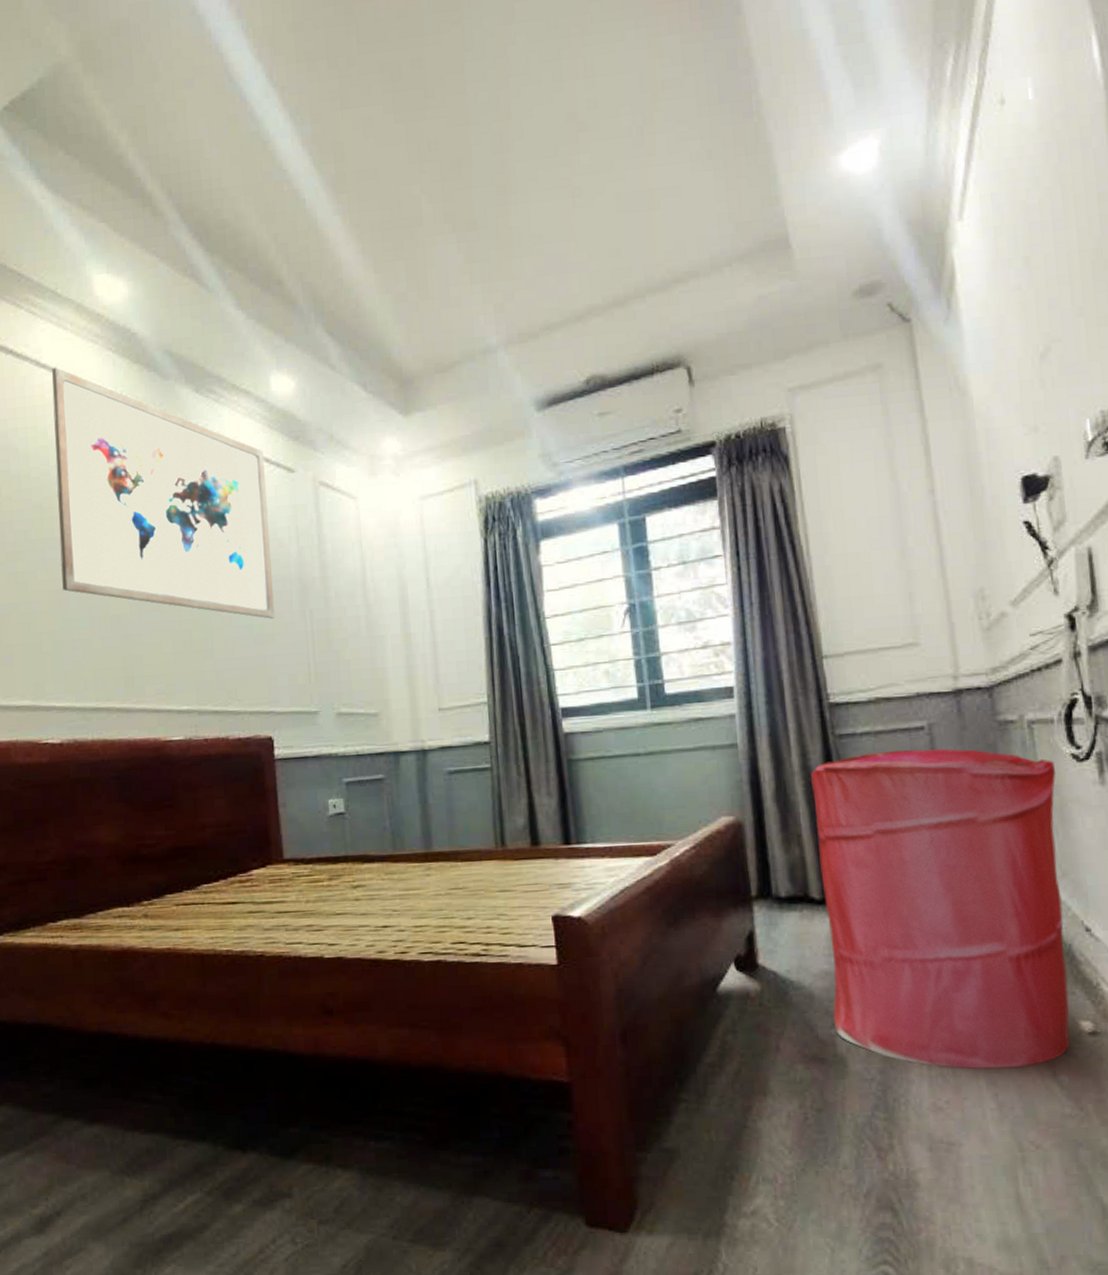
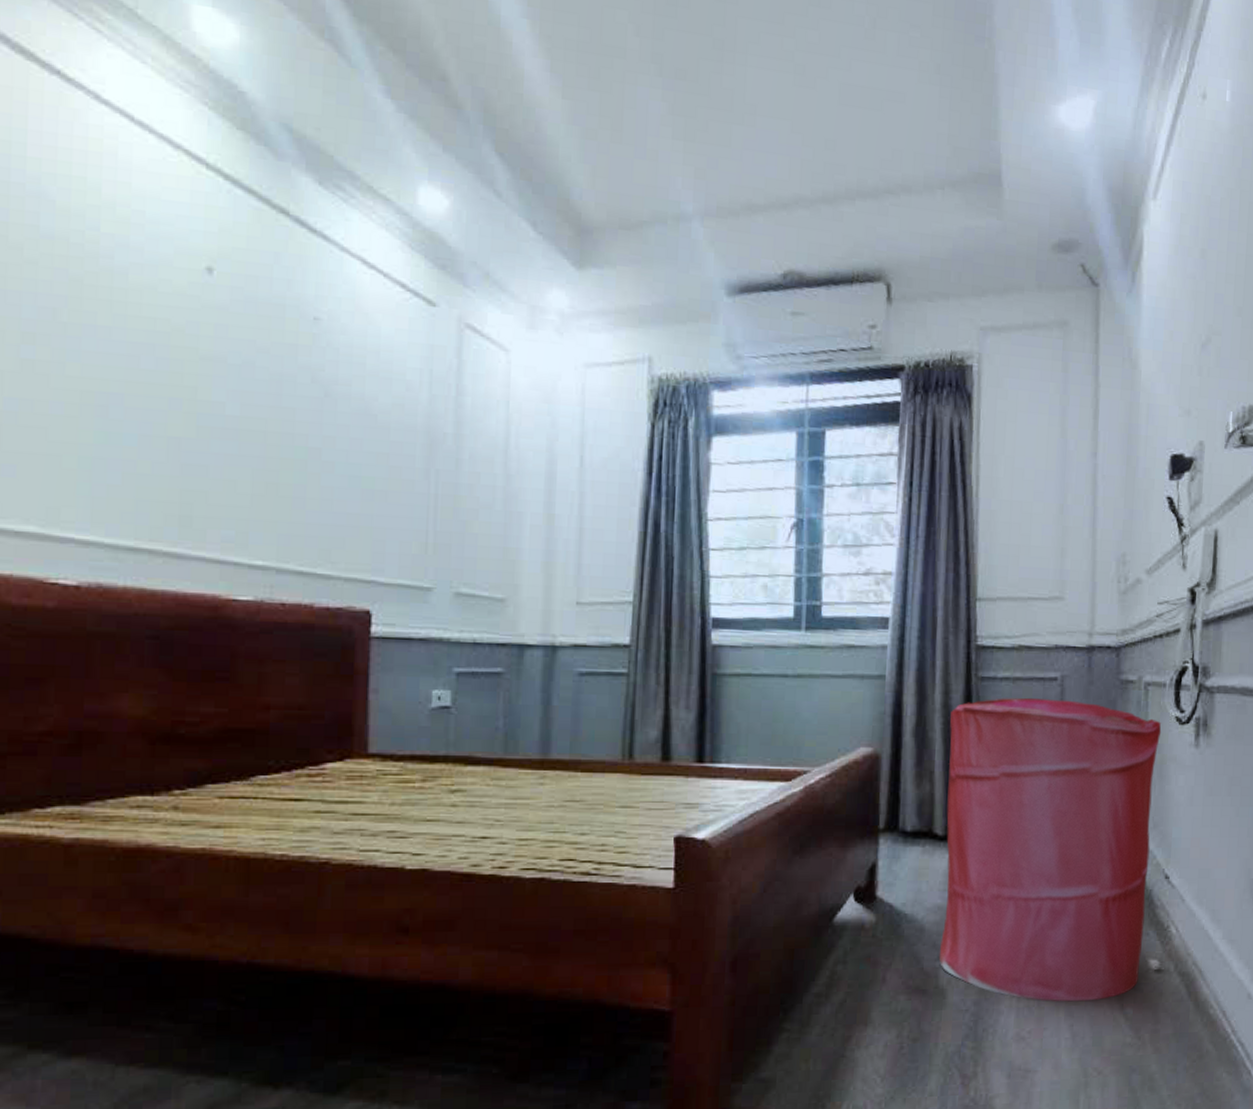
wall art: present [52,367,275,619] -> none [102,107,400,473]

